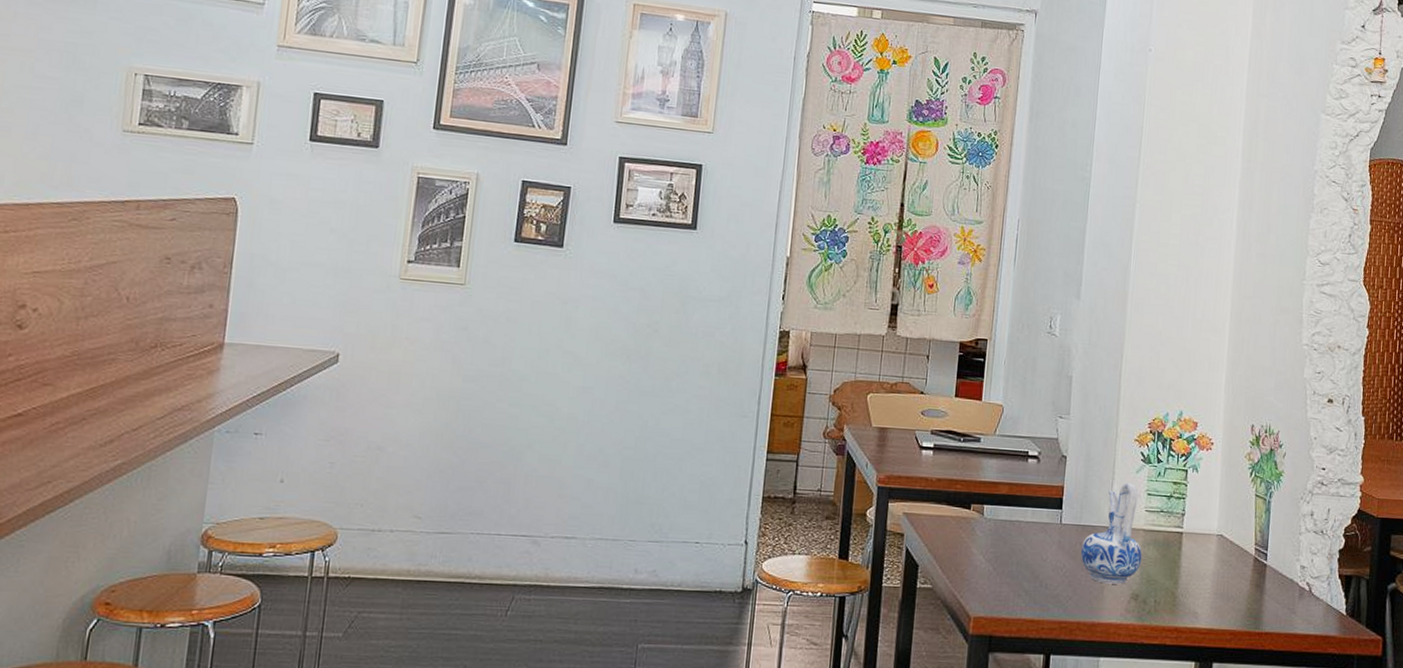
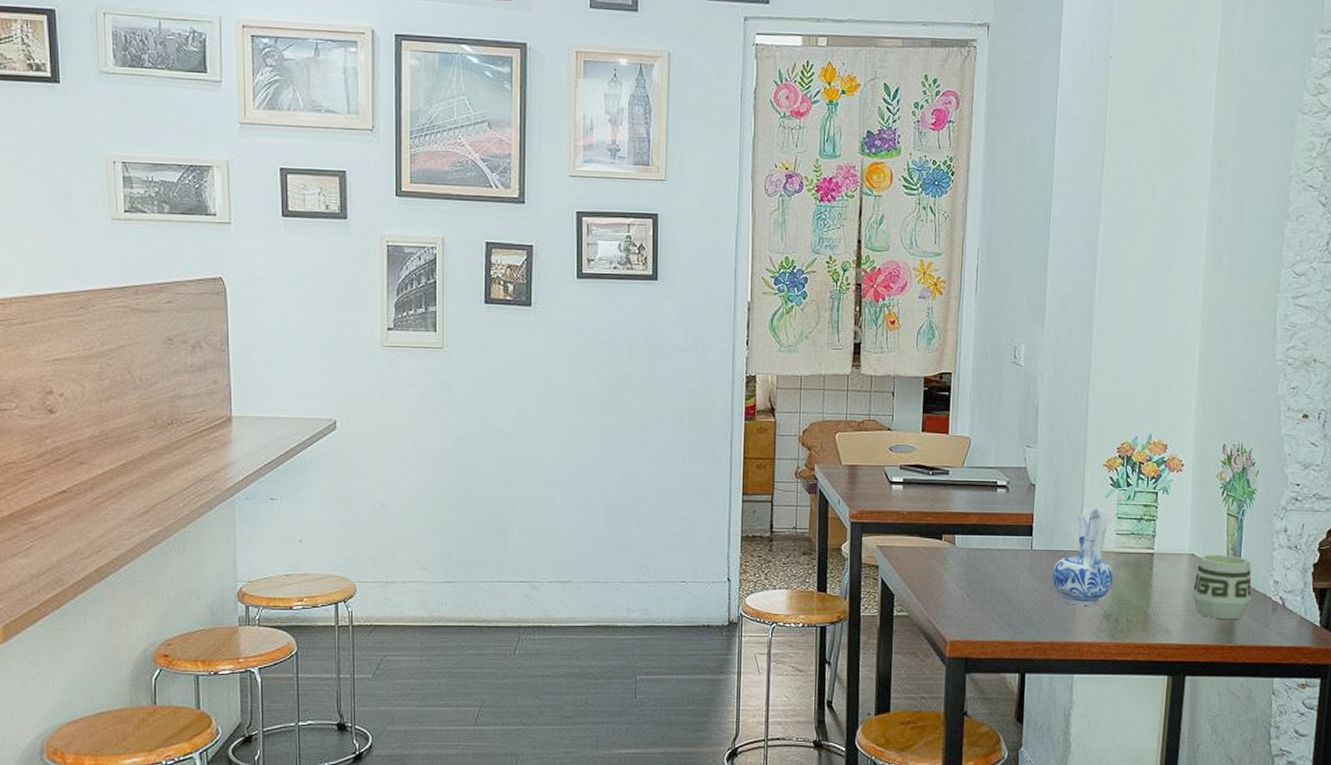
cup: none [1221,536,1279,605] -> present [1192,554,1252,620]

